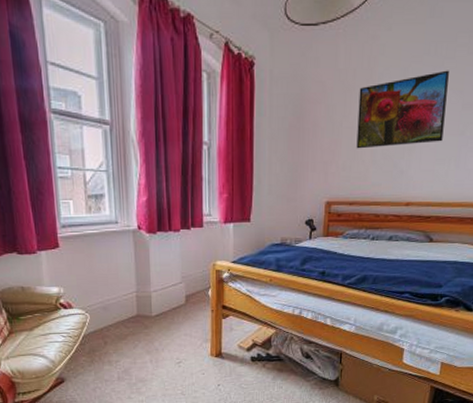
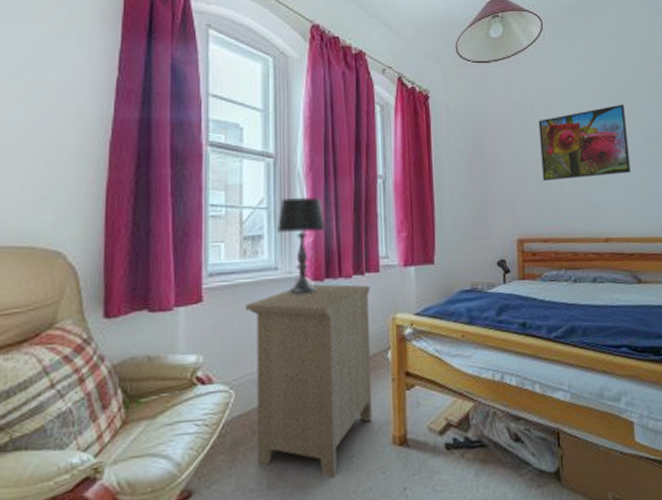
nightstand: none [93,236,195,376] -> present [245,284,372,478]
table lamp: none [116,162,157,244] -> present [277,198,326,295]

